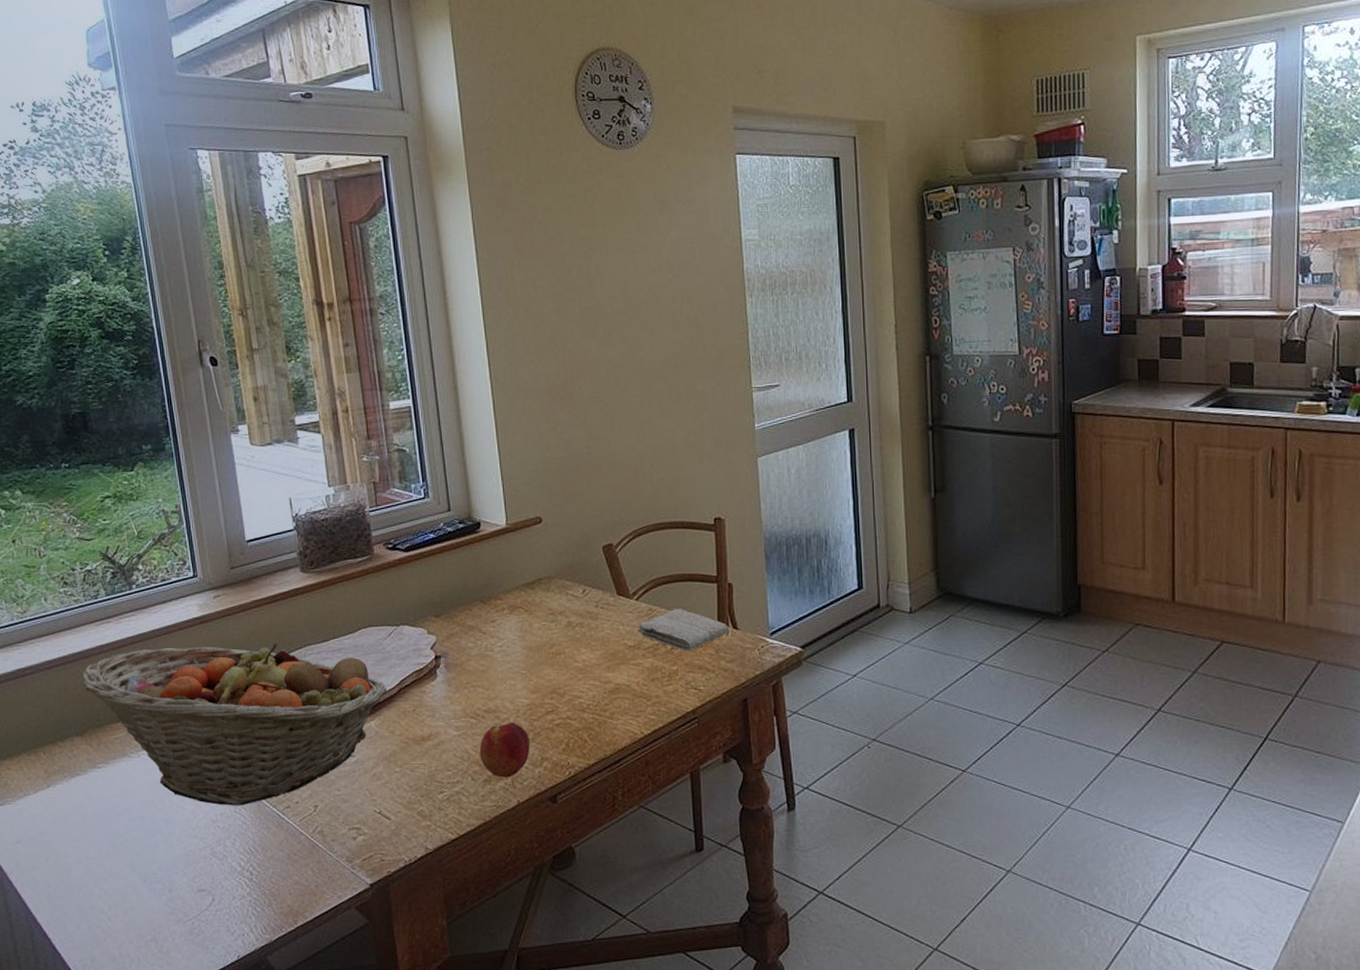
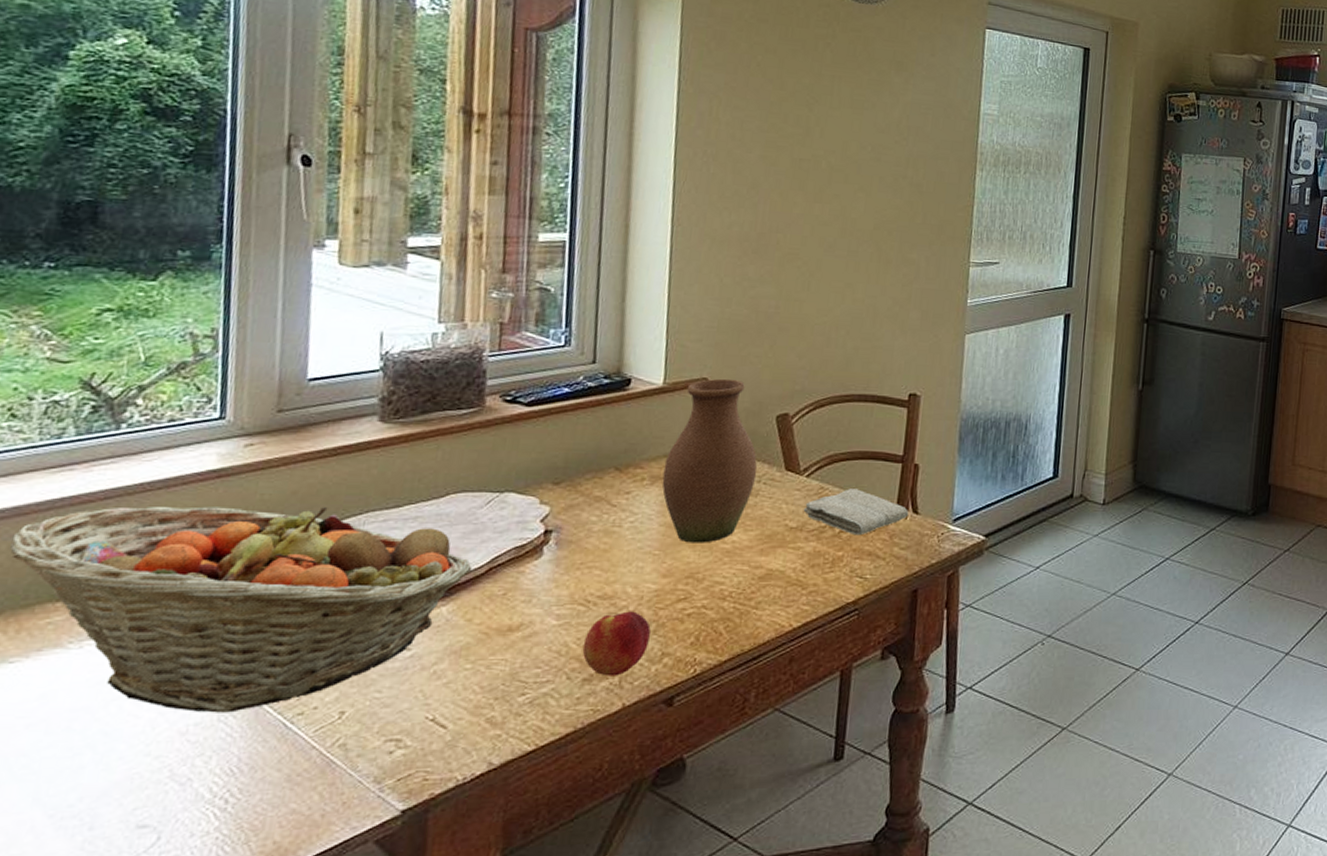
vase: none [518,516,594,663] -> present [662,378,757,543]

